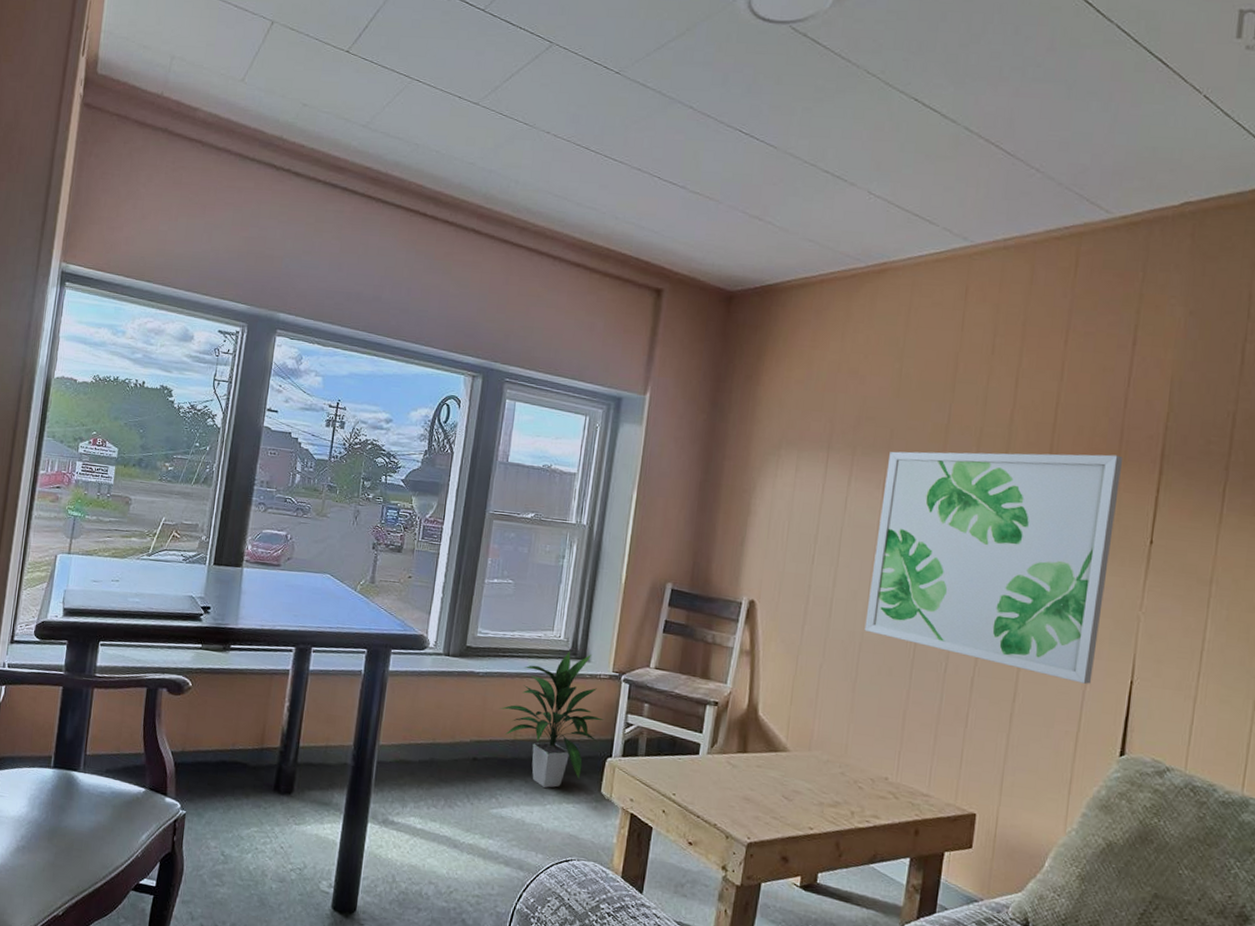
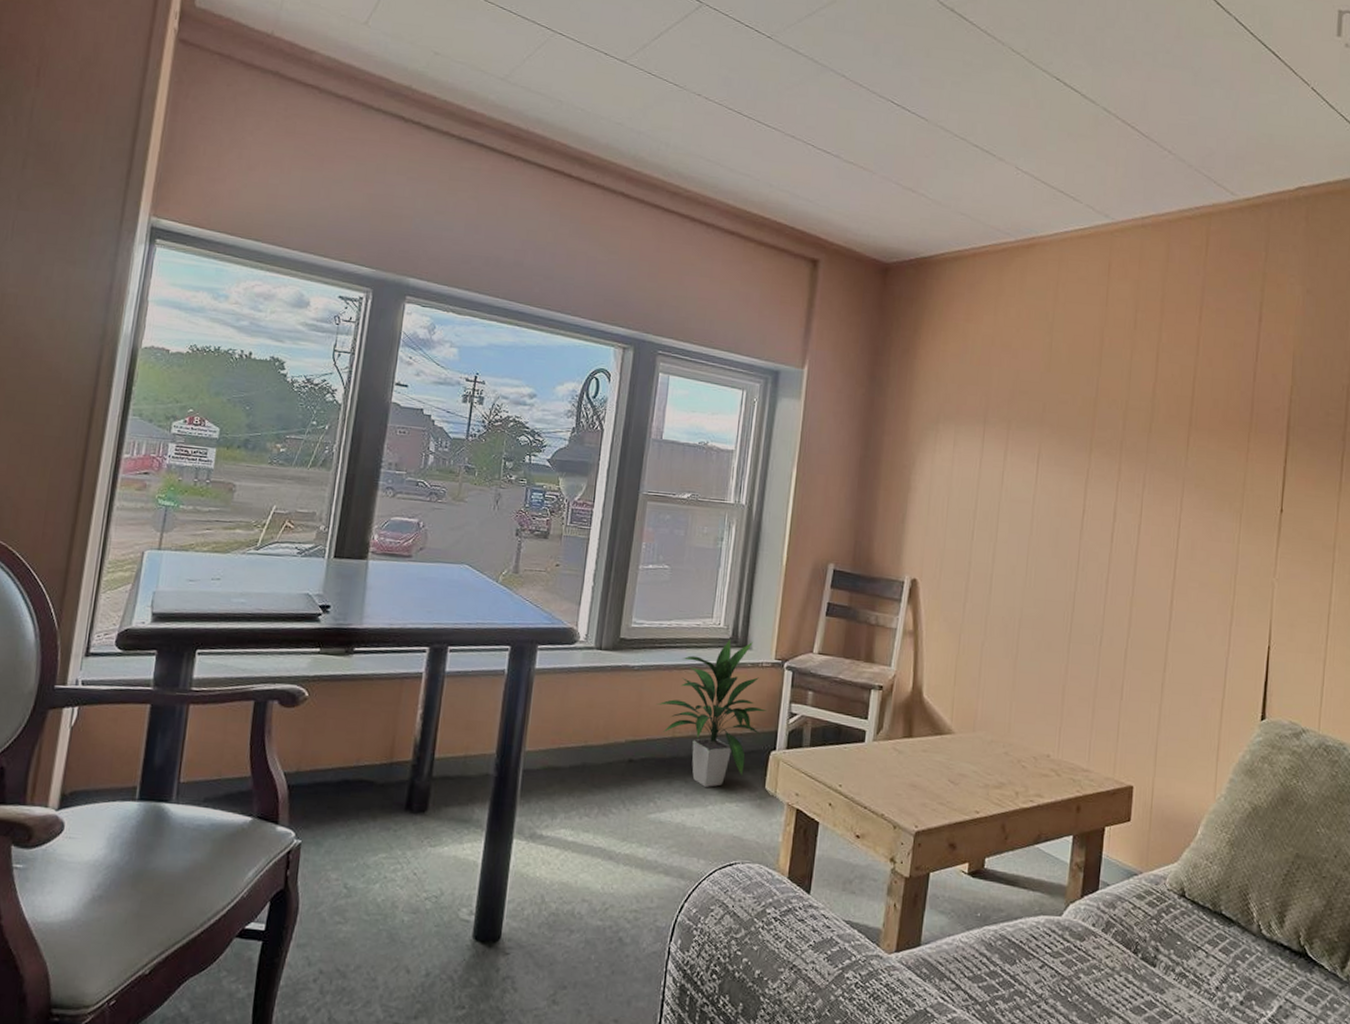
wall art: present [864,451,1124,684] -> none [1023,425,1255,651]

